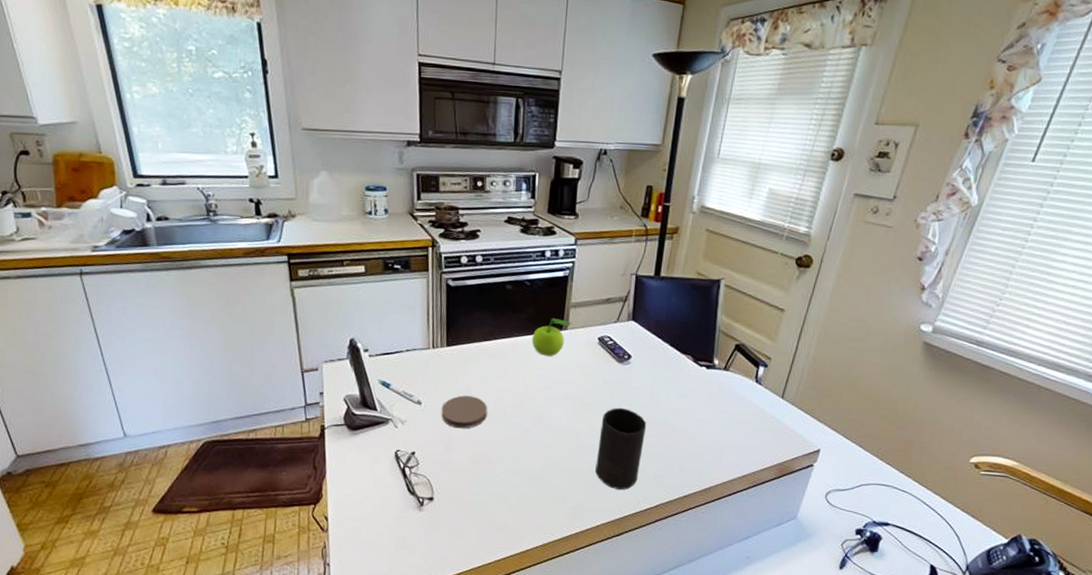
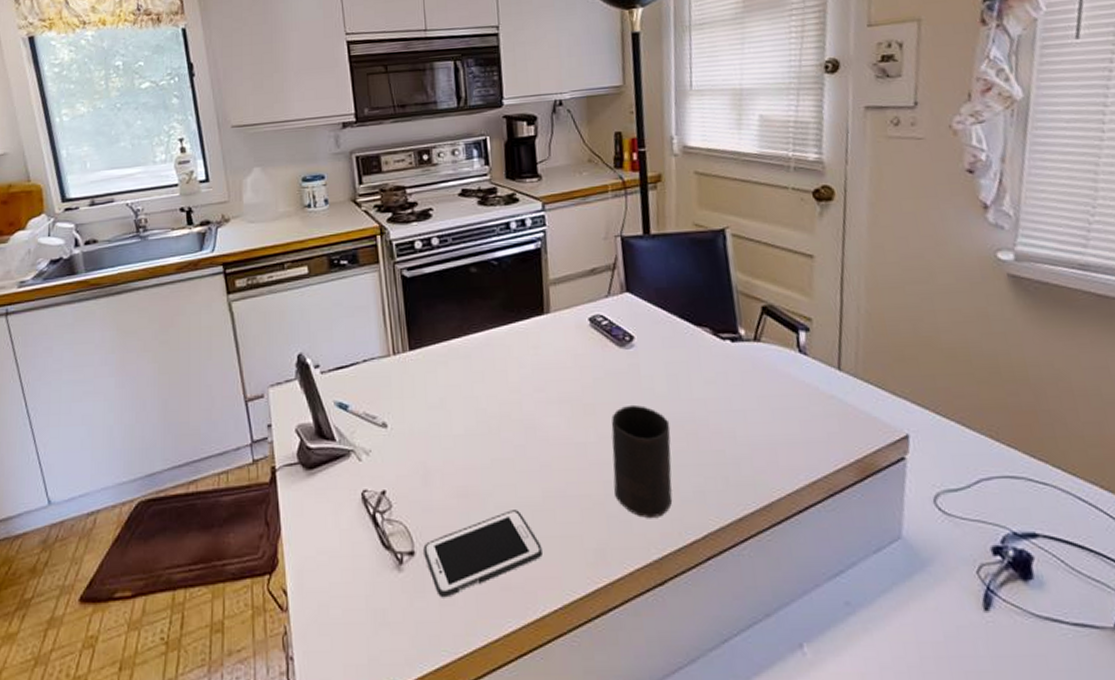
cell phone: none [440,475,533,532] -> present [423,510,542,598]
coaster: present [441,395,487,429] -> none [411,409,468,454]
fruit: present [531,317,572,356] -> none [509,300,554,349]

